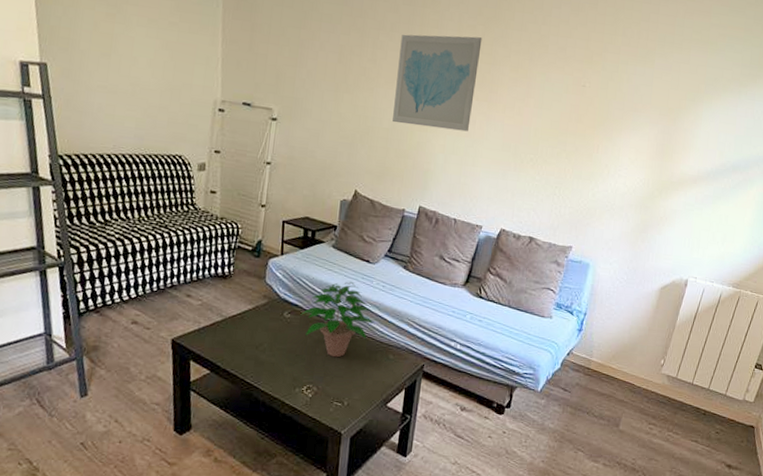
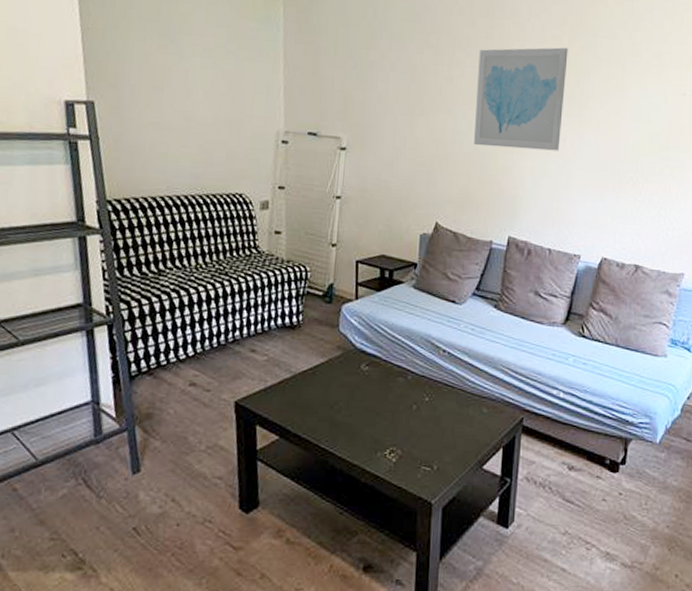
potted plant: present [300,281,375,358] -> none [379,325,465,414]

